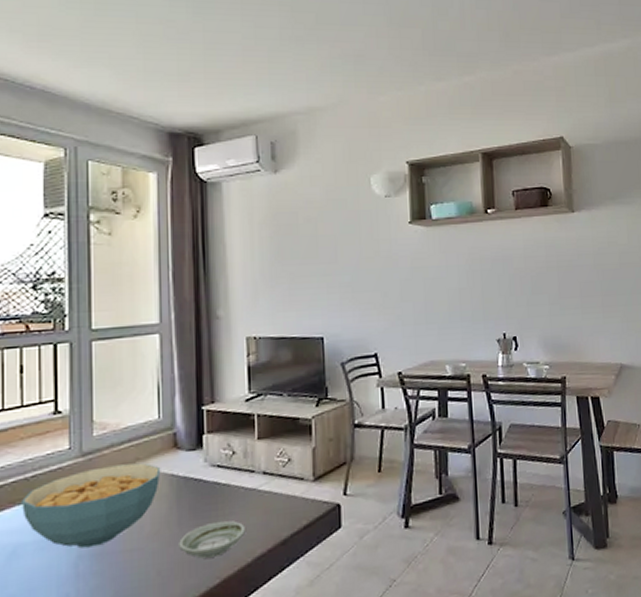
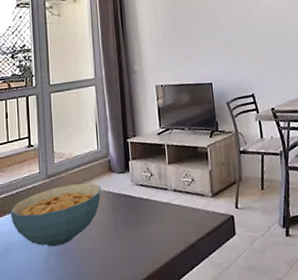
saucer: present [179,520,245,559] -> none [116,228,163,257]

